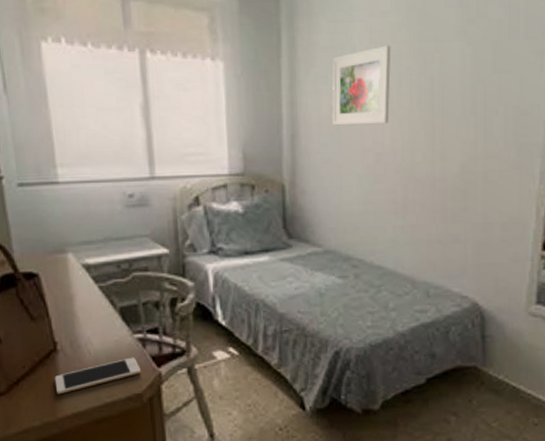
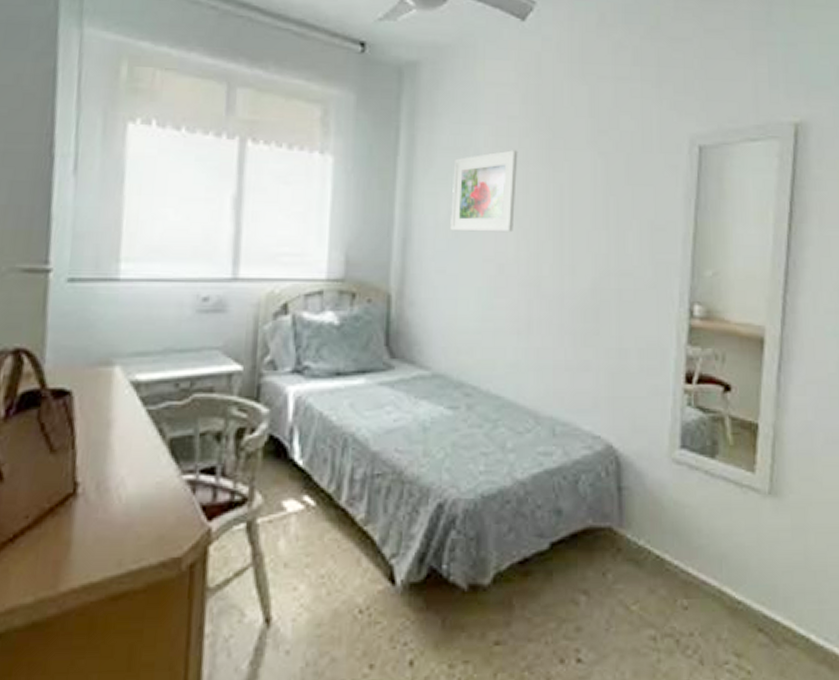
cell phone: present [54,357,141,395] -> none [64,506,185,558]

